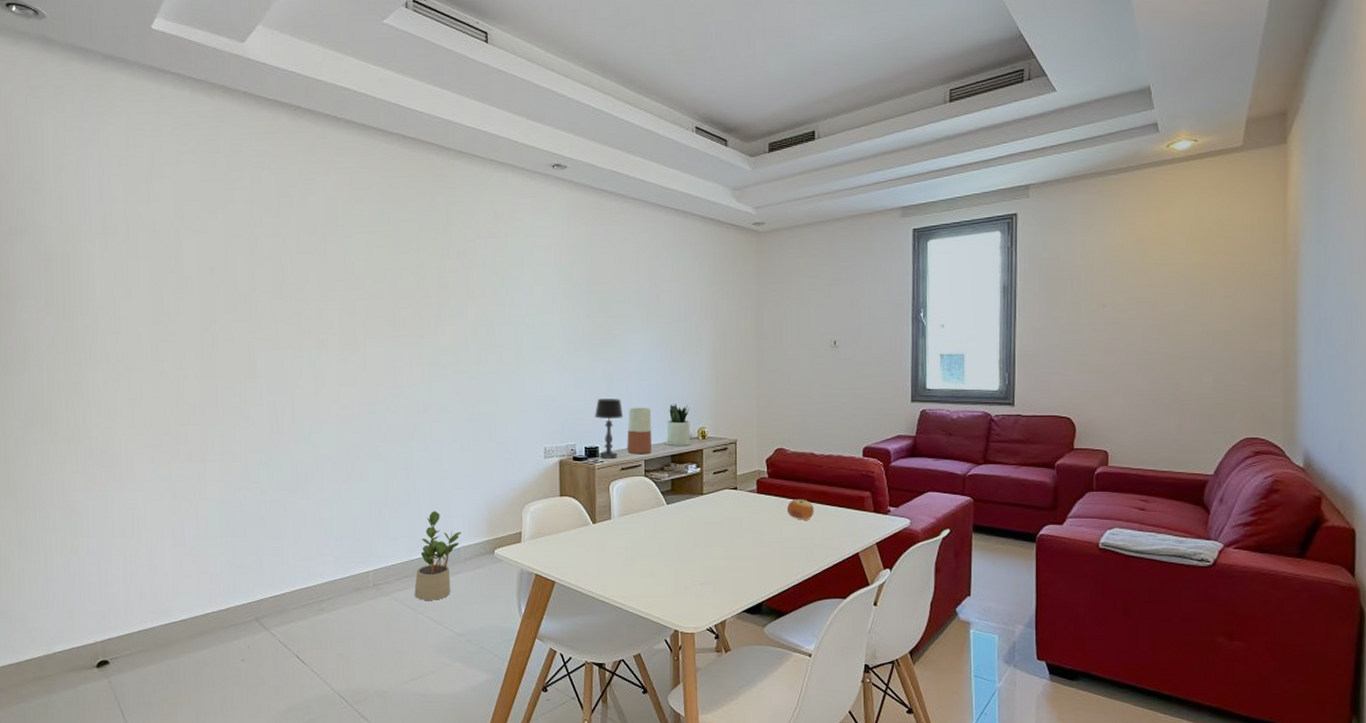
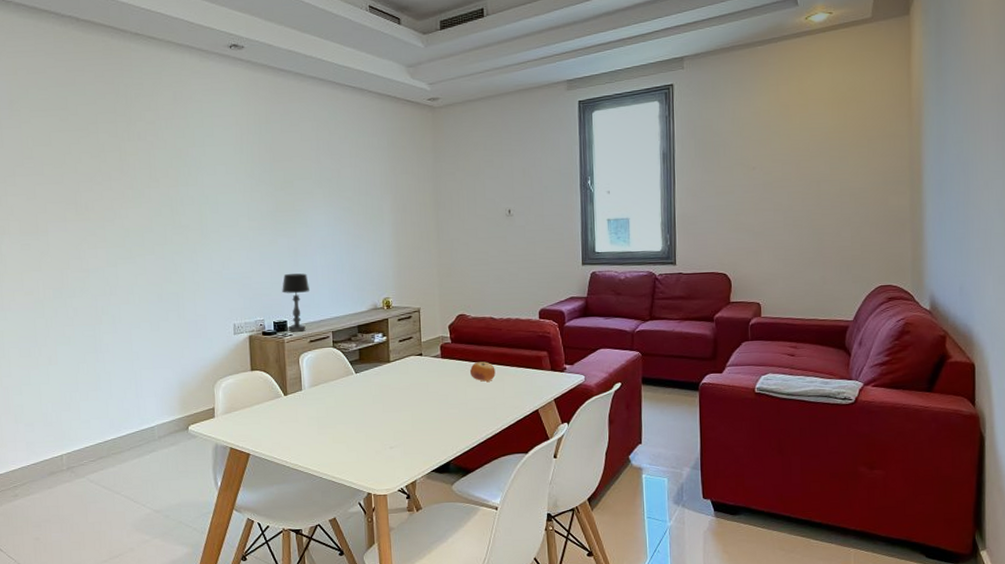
potted plant: present [414,511,462,600] -> none [109,392,155,480]
vase: present [627,407,651,455] -> none [314,280,339,327]
planter: present [664,404,692,447] -> none [350,276,377,318]

